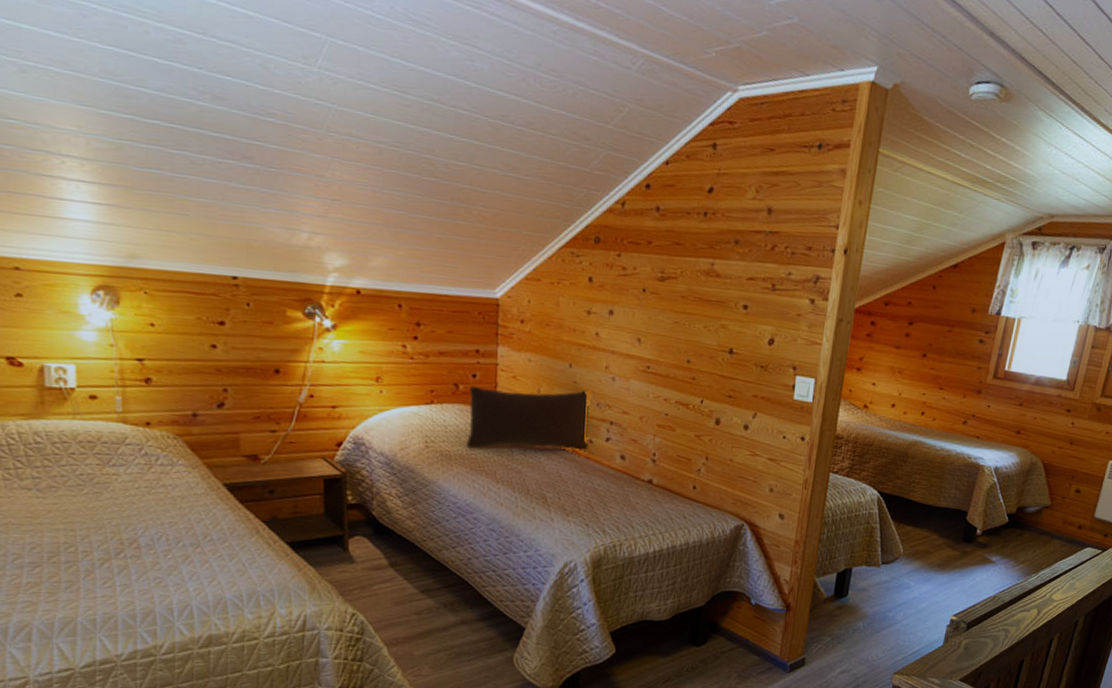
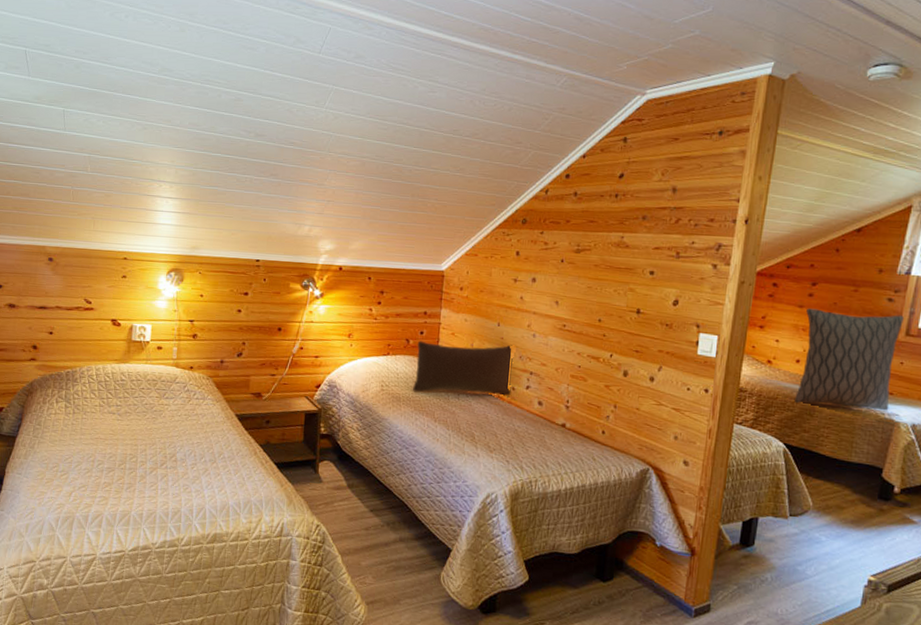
pillow: none [889,349,993,455] -> present [795,308,904,411]

